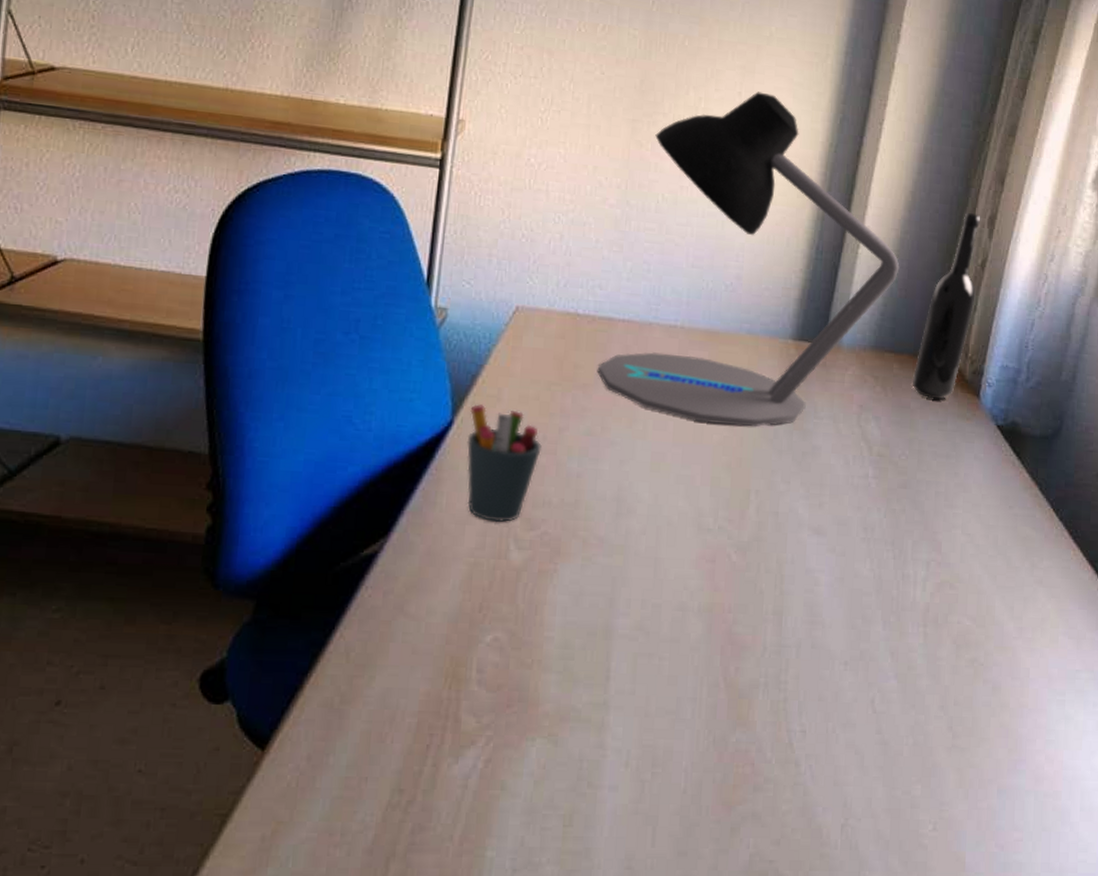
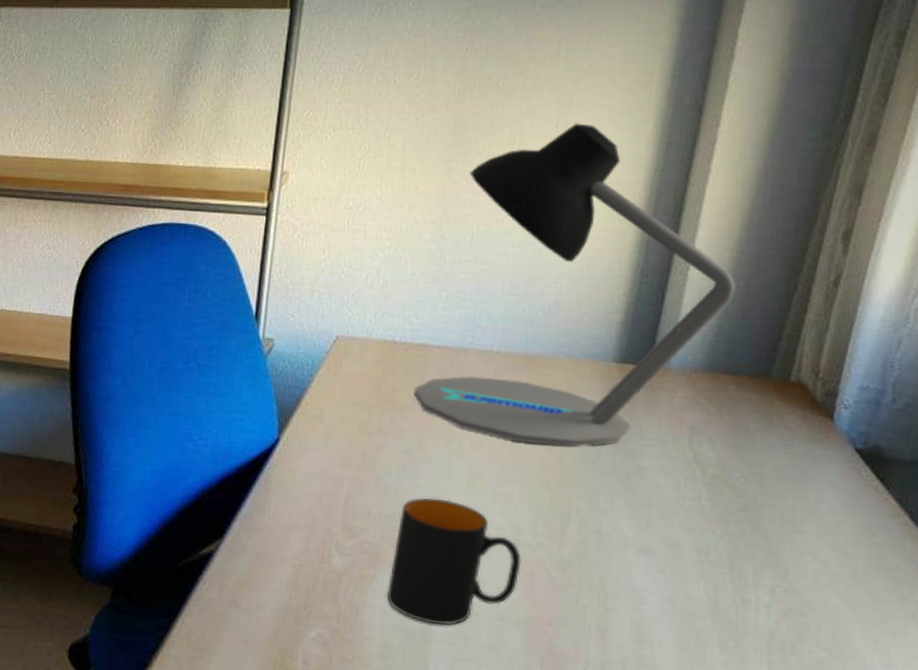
pen holder: present [466,404,542,523] -> none [292,424,361,531]
mug: none [568,482,703,620] -> present [387,497,521,626]
bottle: present [912,212,981,400] -> none [751,228,834,422]

